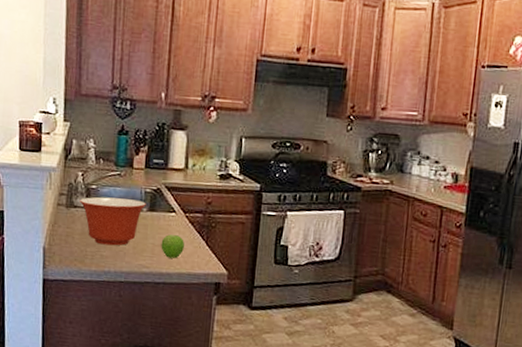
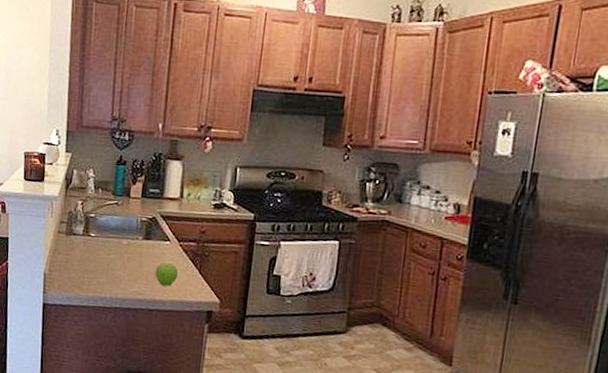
mixing bowl: present [80,196,146,246] -> none [79,225,142,273]

